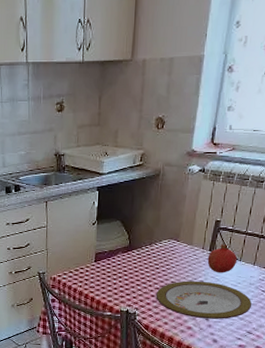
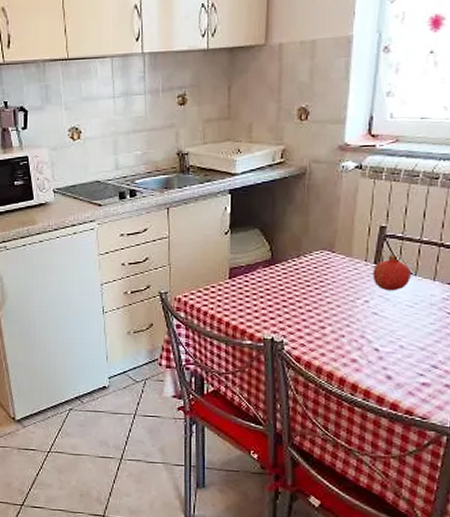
plate: present [156,281,252,319] -> none [308,301,434,350]

